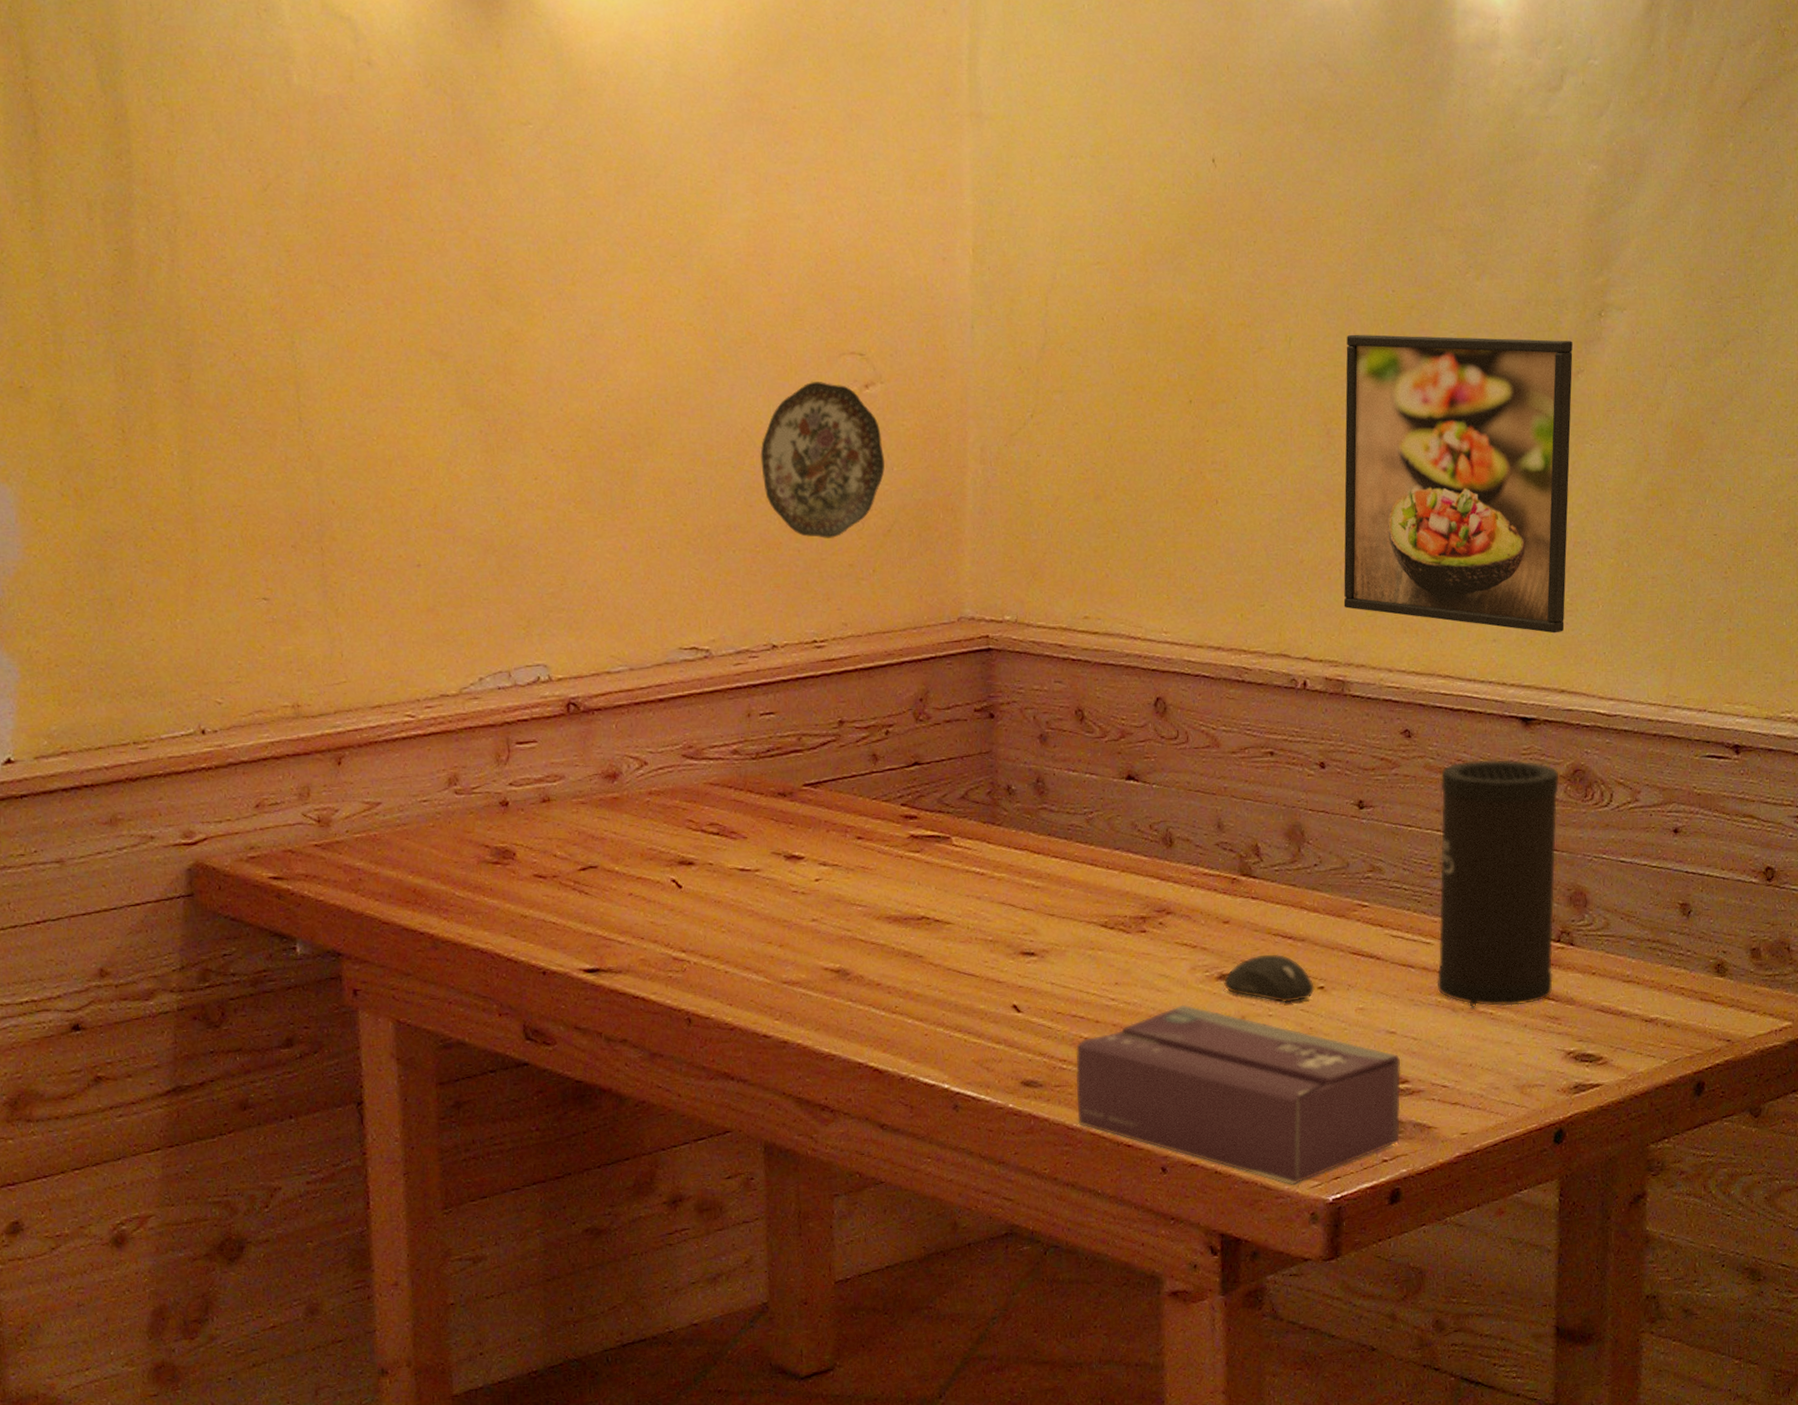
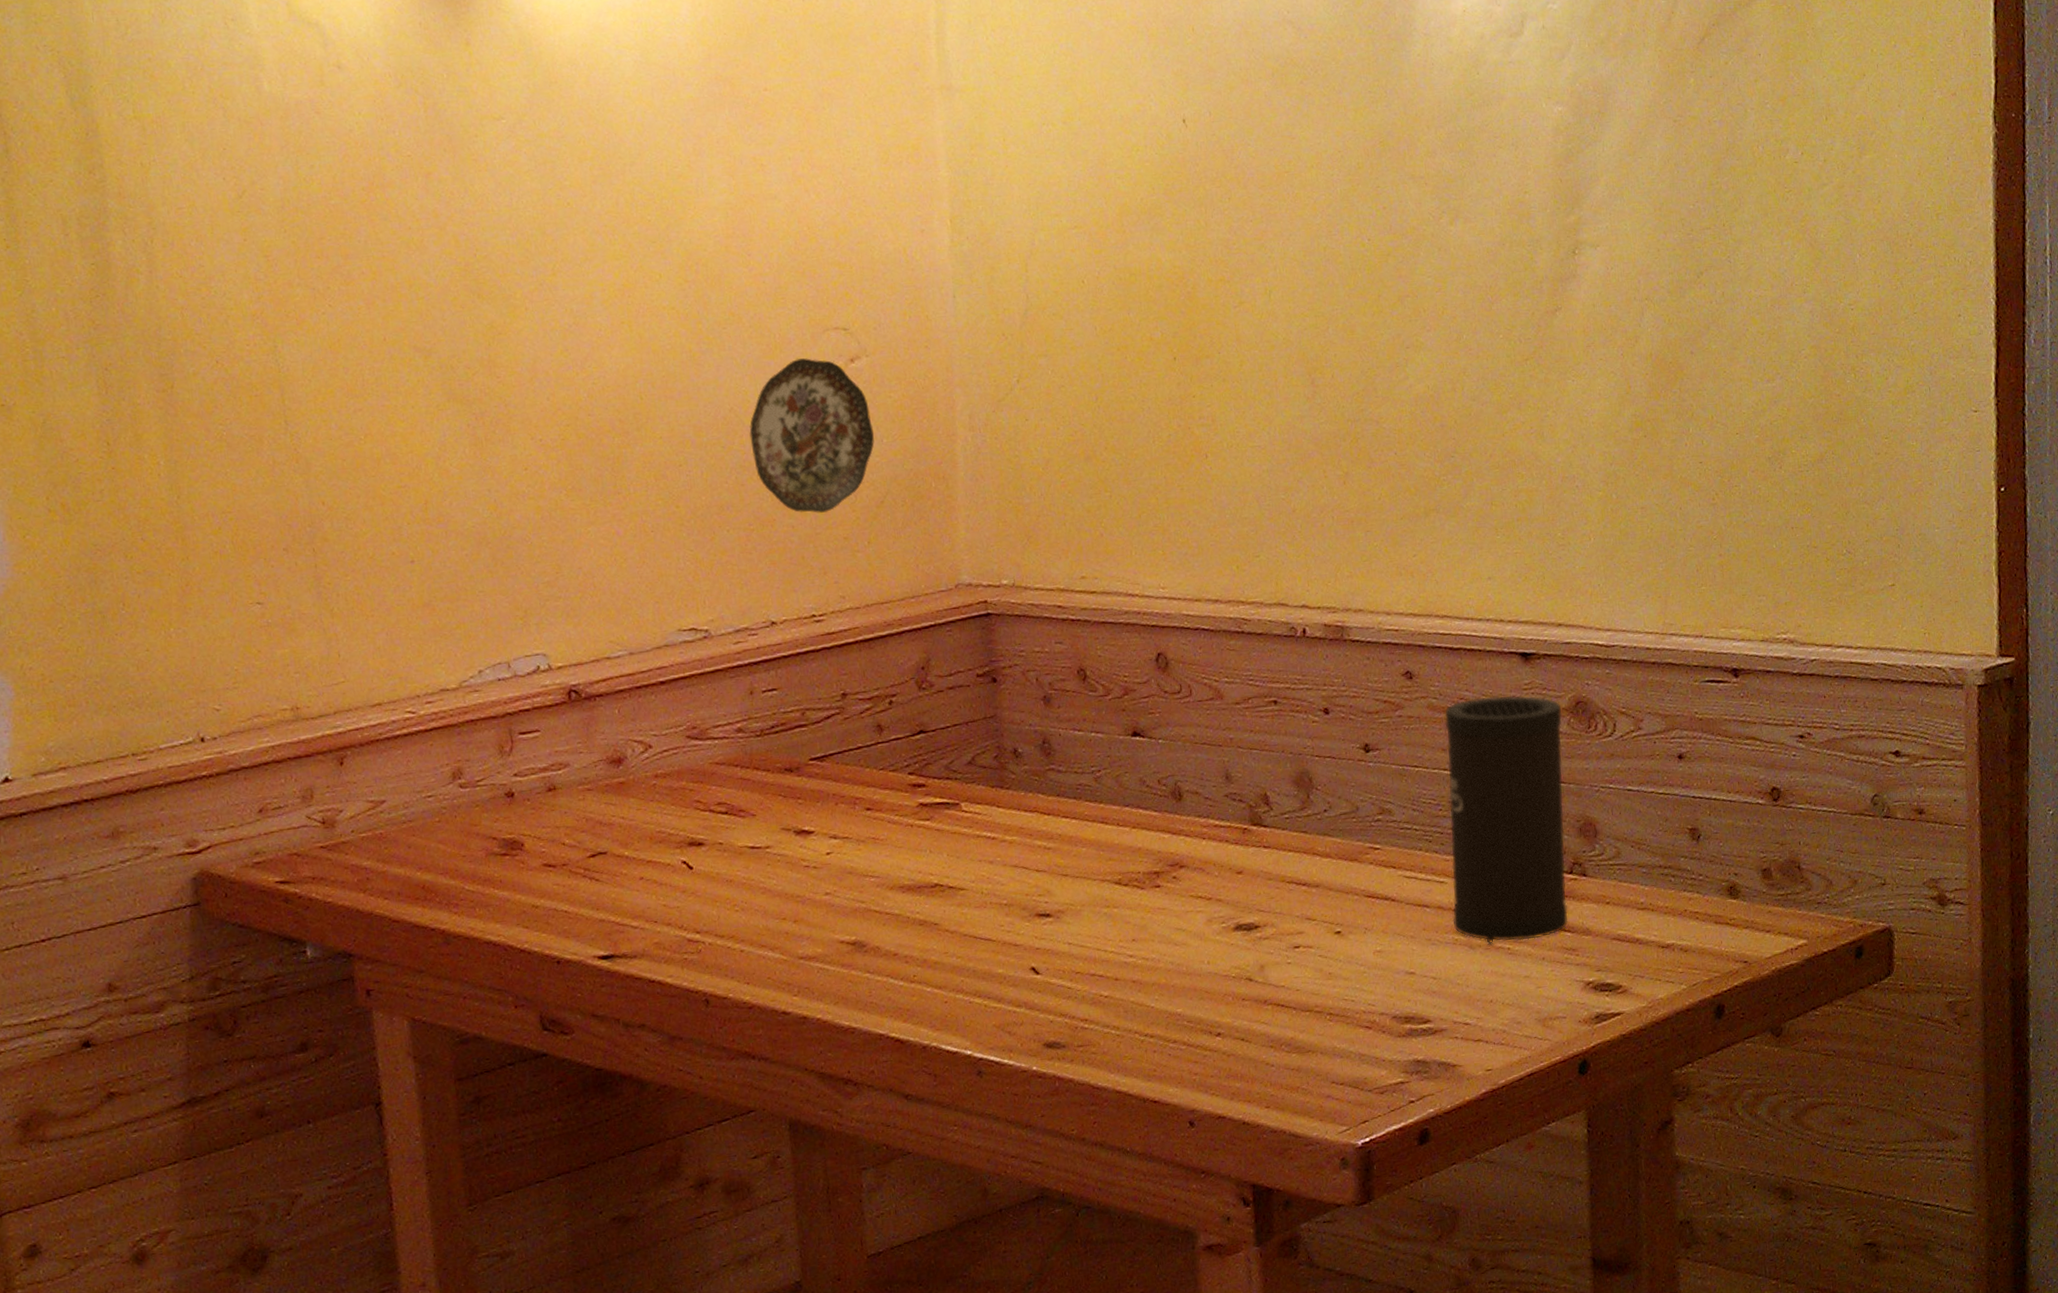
tissue box: present [1075,1004,1401,1185] -> none [1096,956,1425,1132]
computer mouse: present [1223,954,1315,1003] -> none [1240,901,1332,950]
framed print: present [1343,334,1573,634] -> none [1325,279,1558,568]

